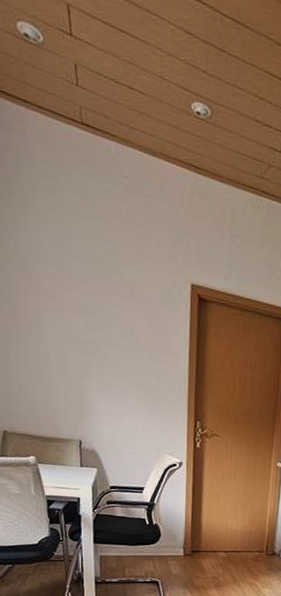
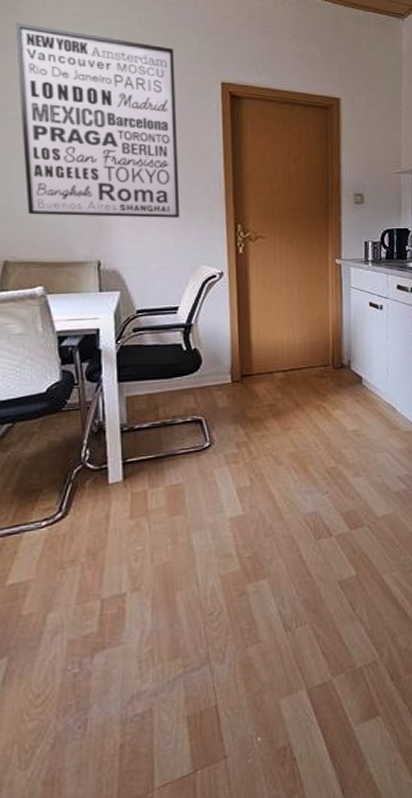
wall art: none [9,203,151,410] -> present [15,22,180,218]

